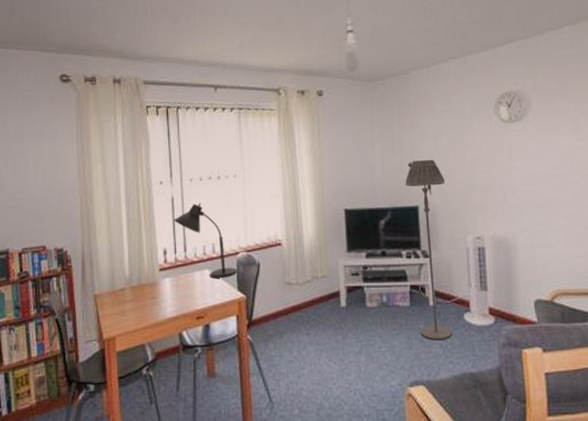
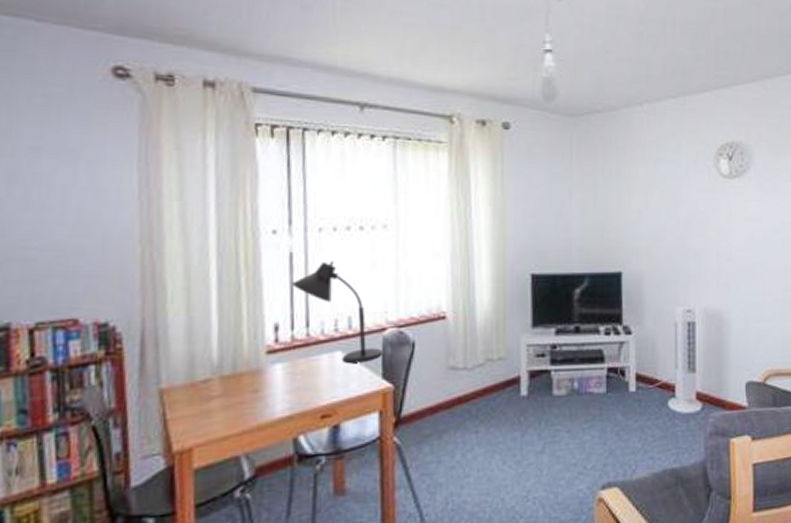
floor lamp: present [405,159,452,341] -> none [607,216,654,433]

